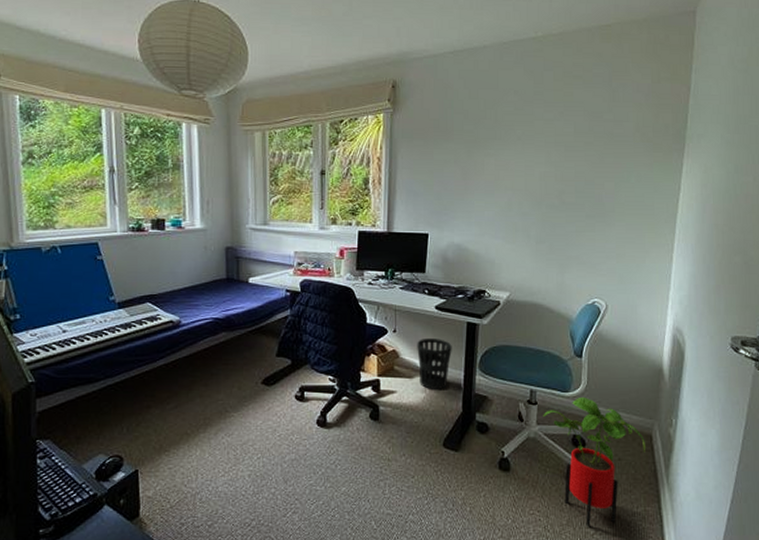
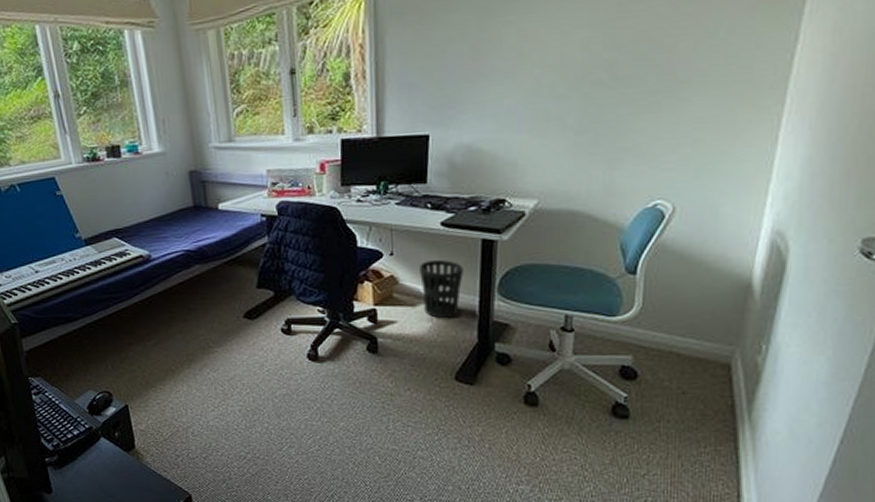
house plant: present [543,398,645,527] -> none [581,322,721,468]

